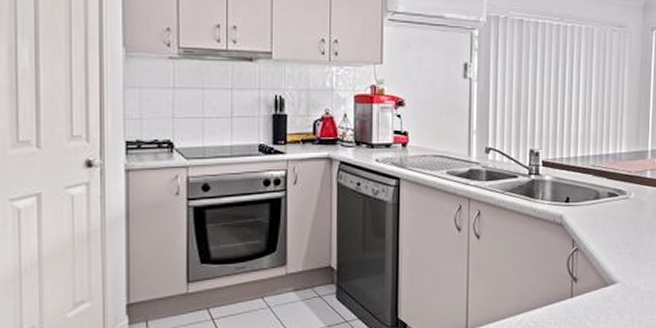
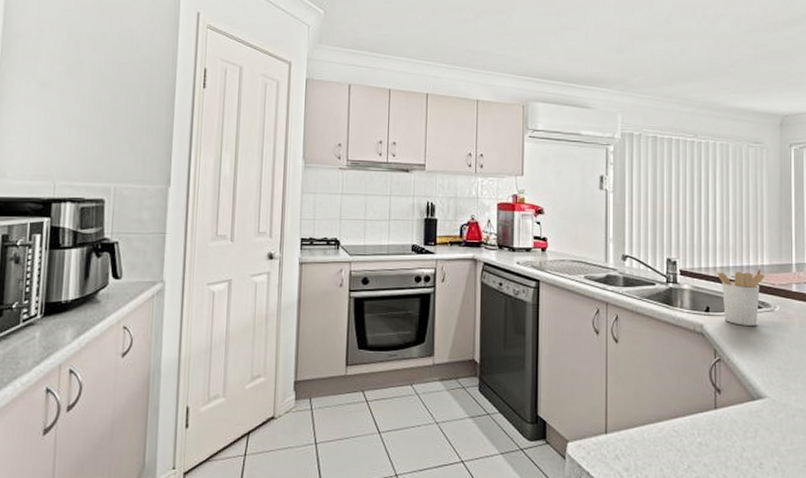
utensil holder: none [577,156,622,214] -> present [716,268,765,326]

